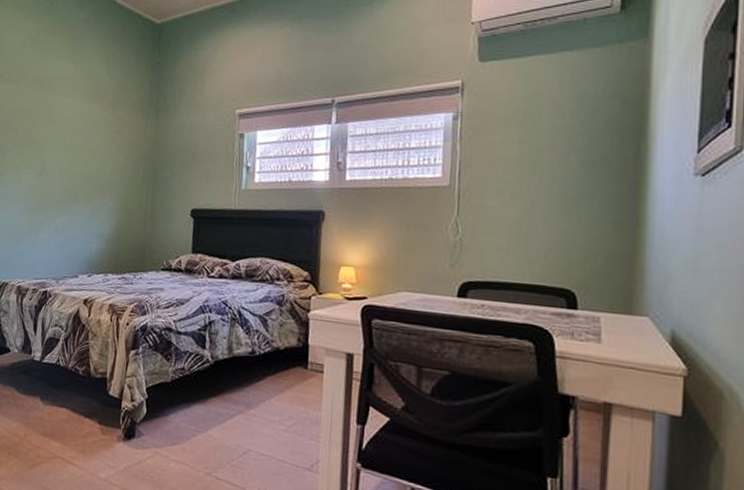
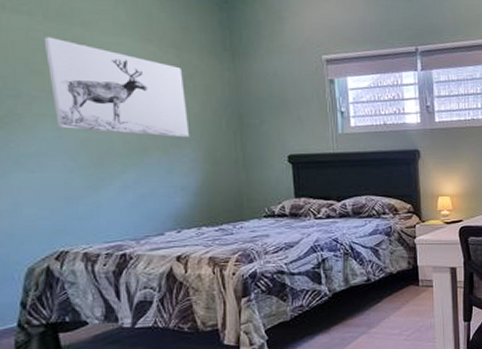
wall art: none [19,100,115,188] -> present [43,37,190,138]

